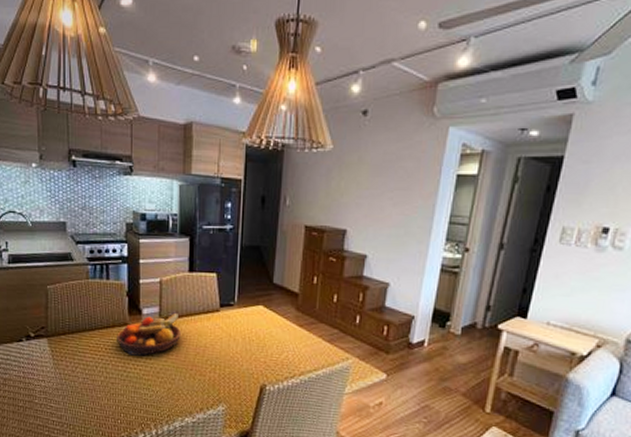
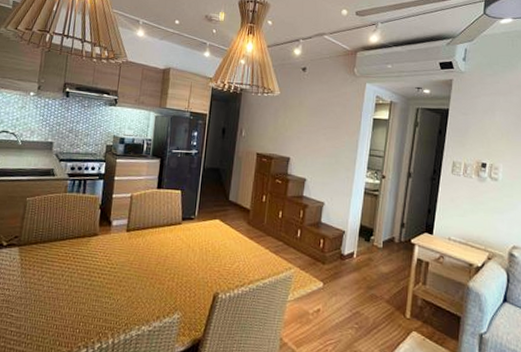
fruit bowl: present [117,314,181,356] -> none [85,225,145,265]

